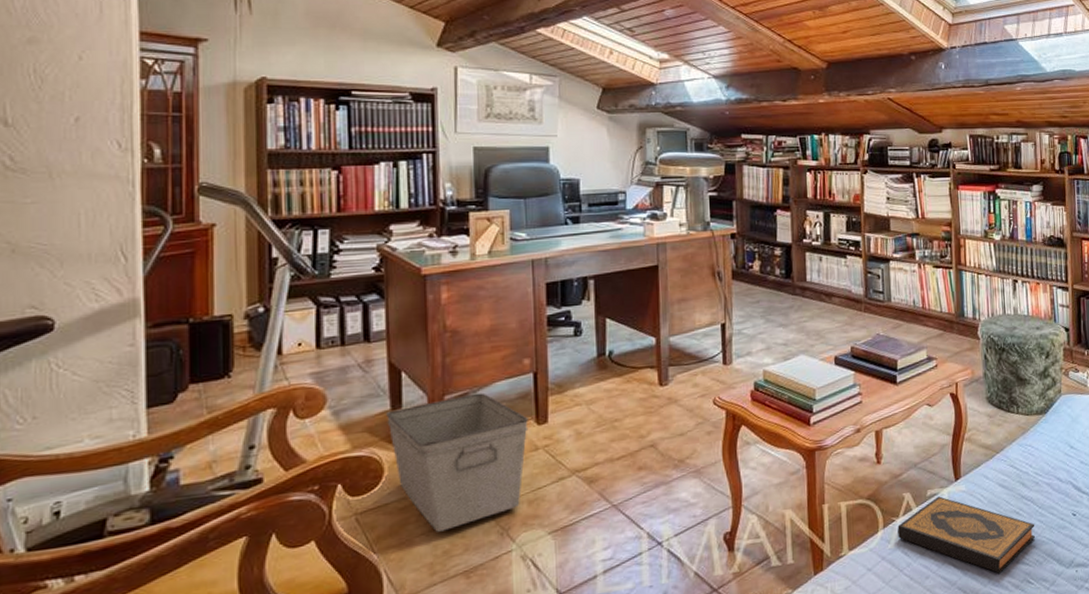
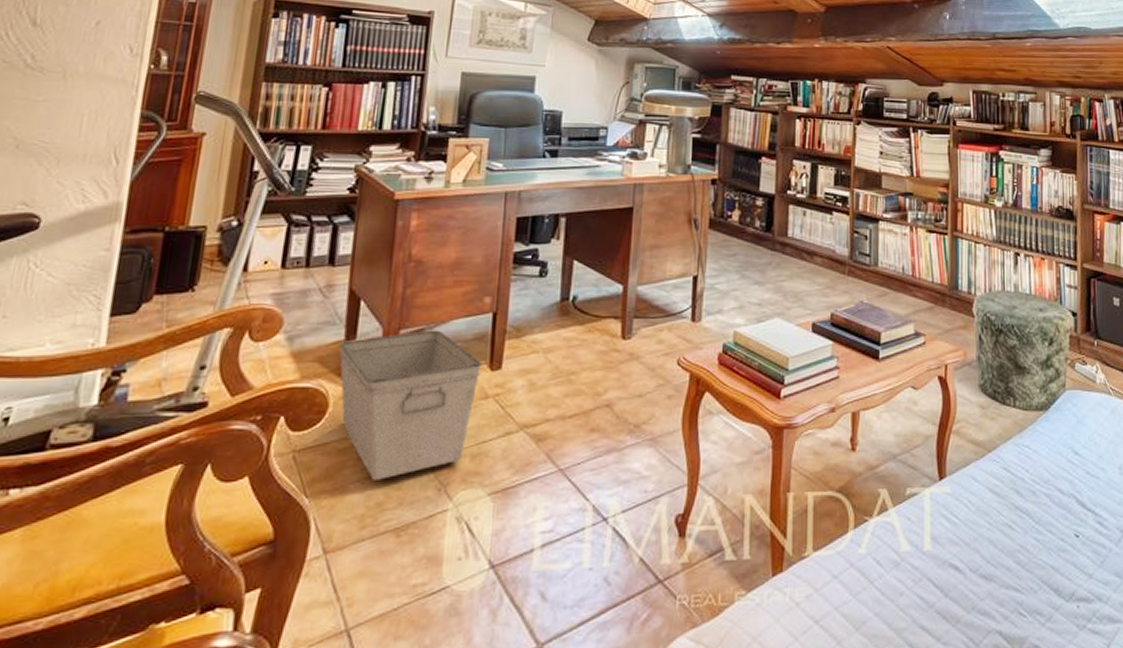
hardback book: present [897,496,1035,573] -> none [870,497,1030,599]

